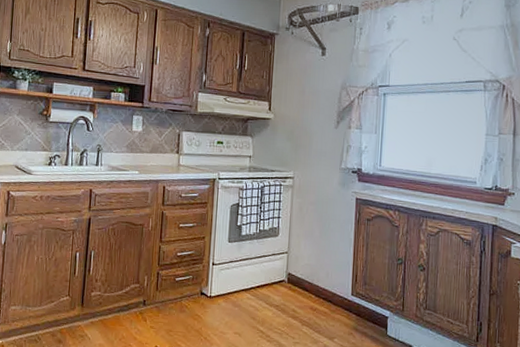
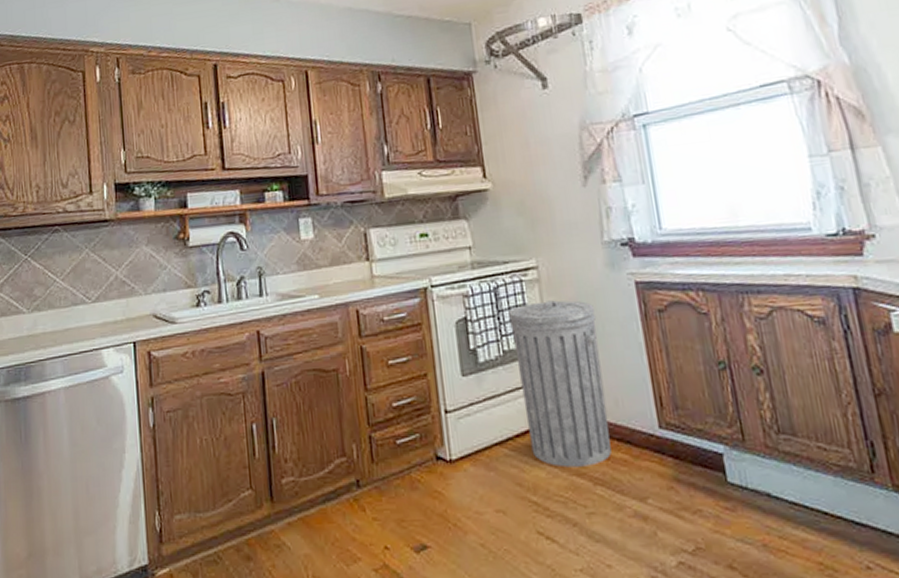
trash can: none [266,201,325,313] -> present [508,300,612,468]

